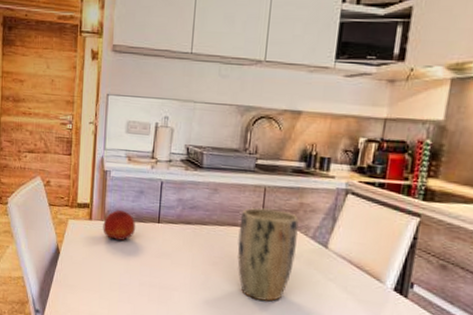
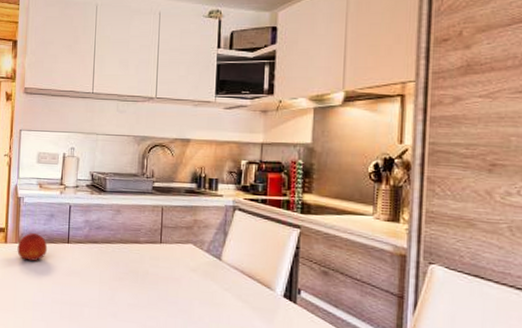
plant pot: present [237,207,299,301] -> none [140,225,194,313]

